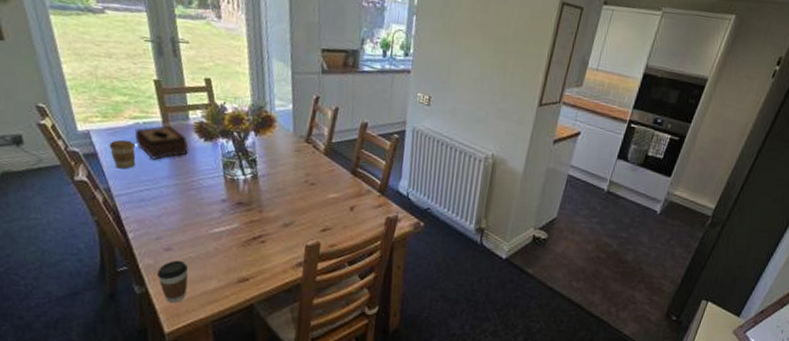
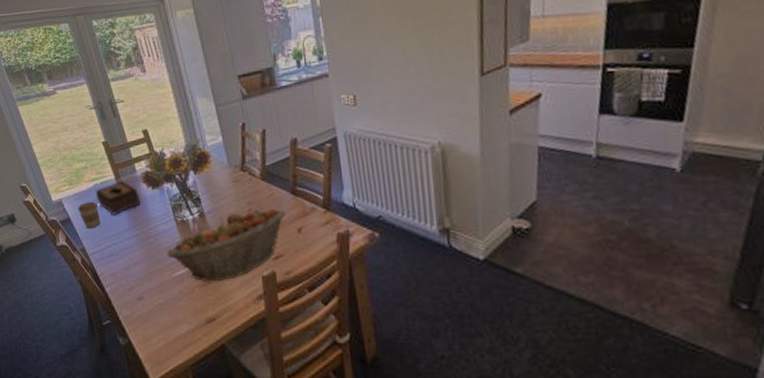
coffee cup: present [156,260,188,303] -> none [135,307,163,351]
fruit basket: none [208,181,342,244] -> present [167,208,286,282]

